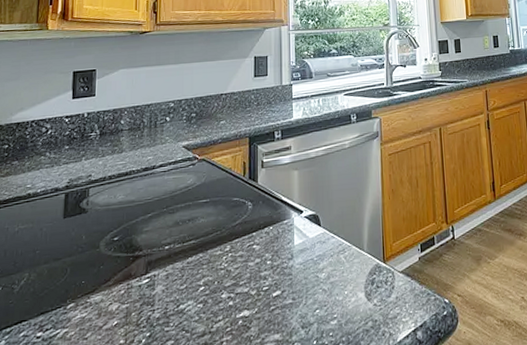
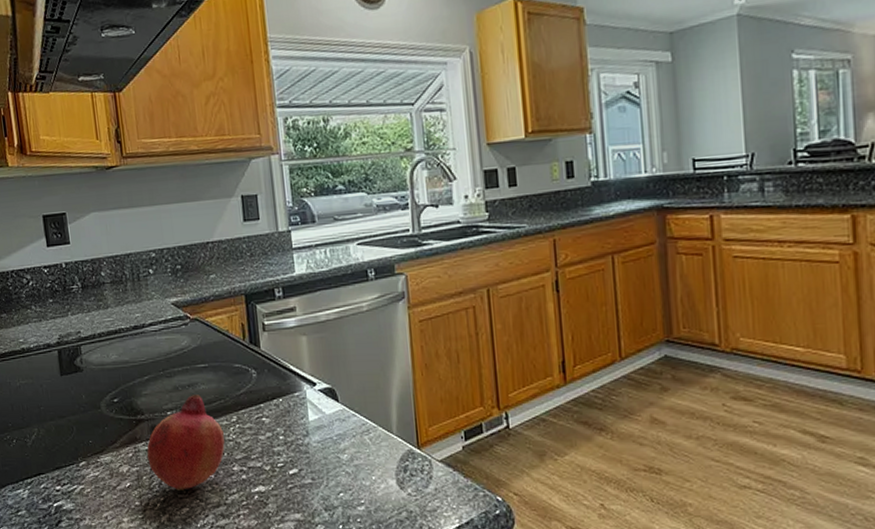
fruit: none [138,227,216,325] -> present [146,393,225,492]

